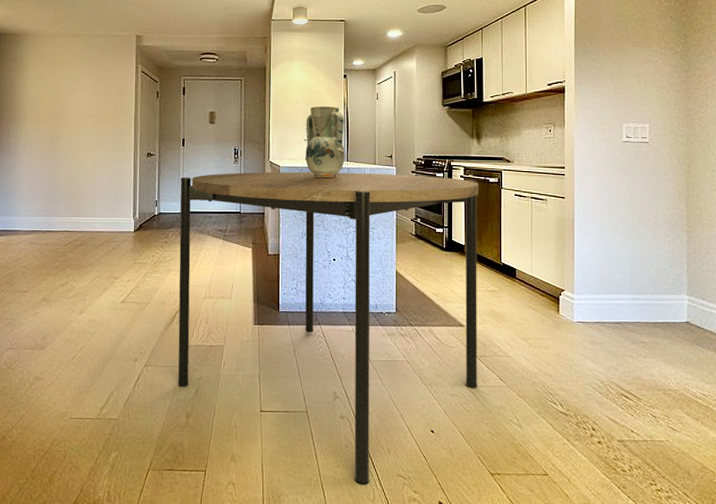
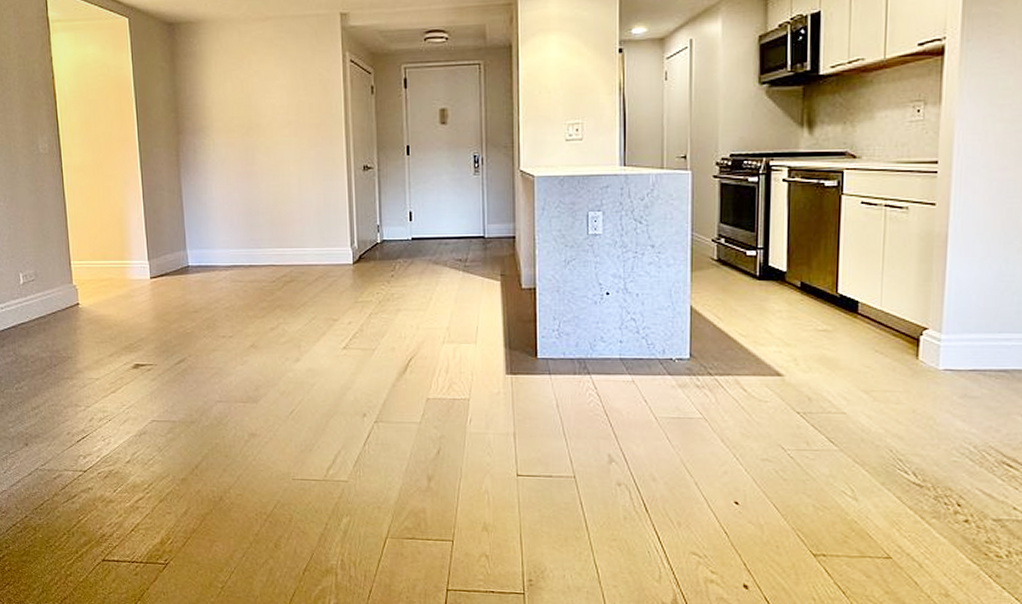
dining table: present [177,171,478,486] -> none [406,180,808,563]
vase: present [305,105,345,178] -> none [567,92,621,190]

